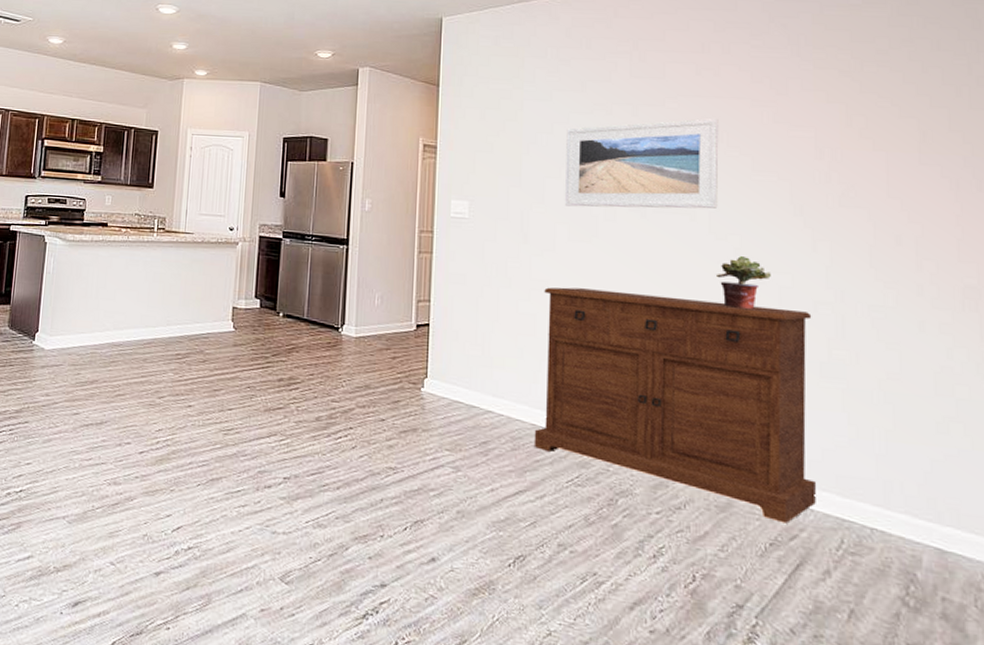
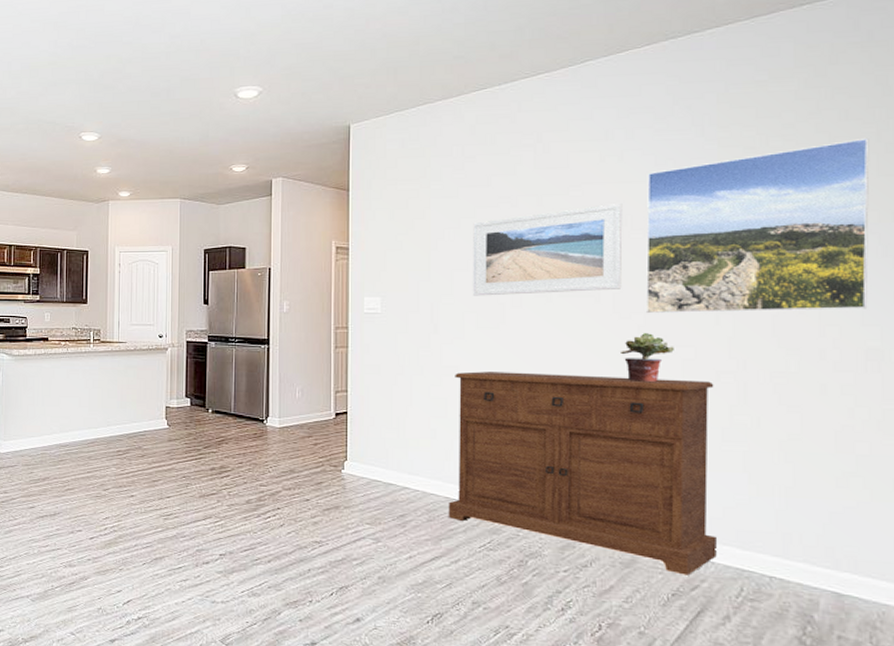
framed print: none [742,69,964,245] -> present [645,137,870,314]

